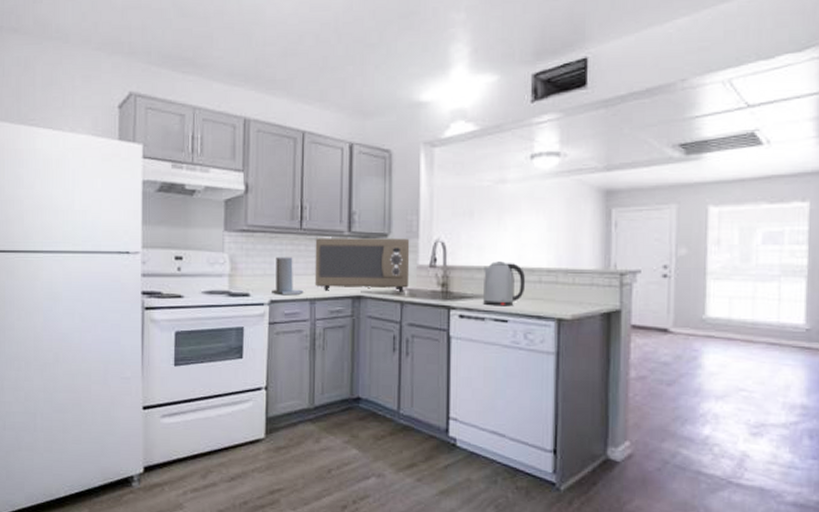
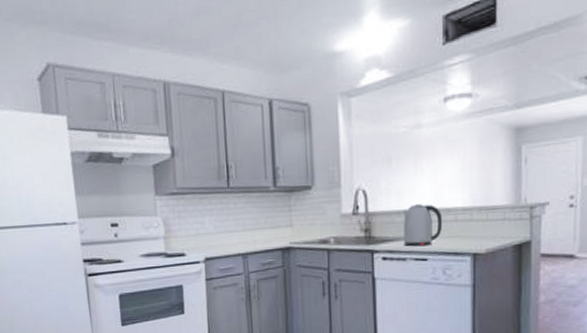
paper towel: present [272,257,304,296] -> none [206,215,236,253]
microwave: present [314,238,409,292] -> none [243,189,333,245]

